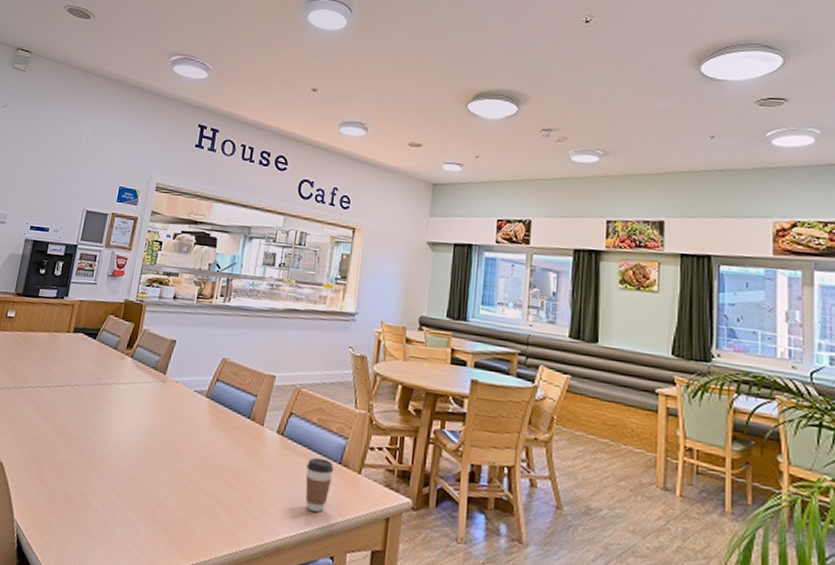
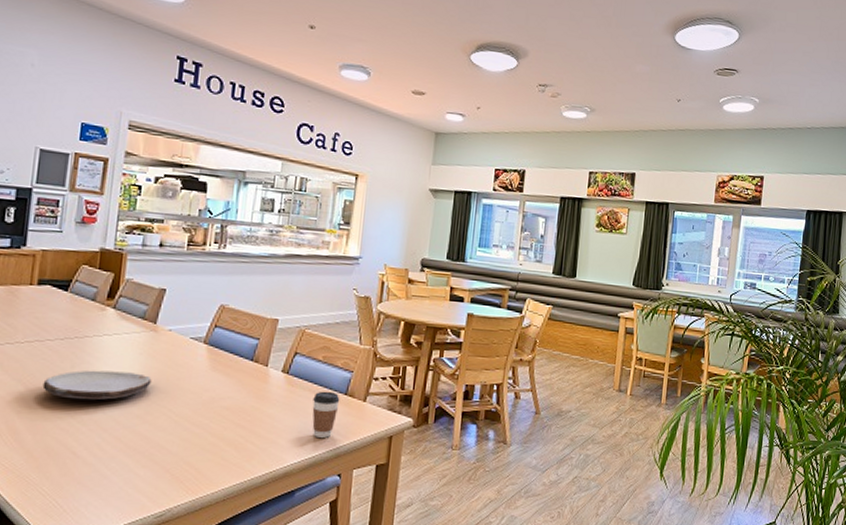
plate: none [68,417,158,449] -> present [42,370,152,400]

